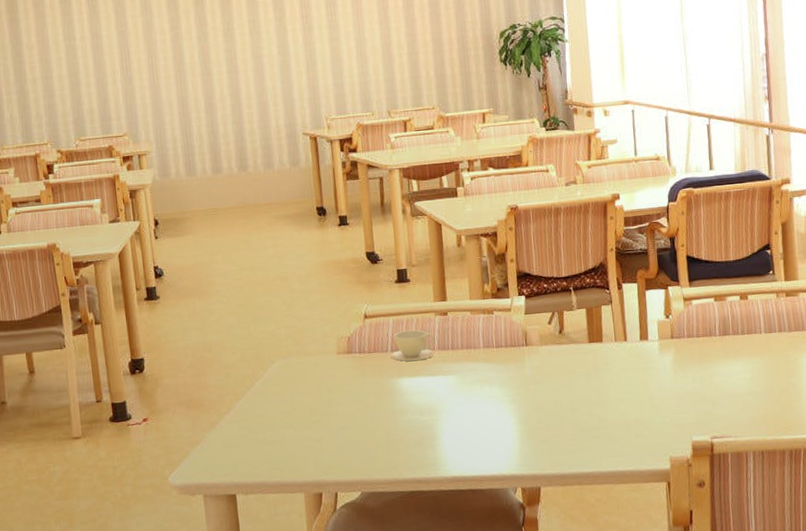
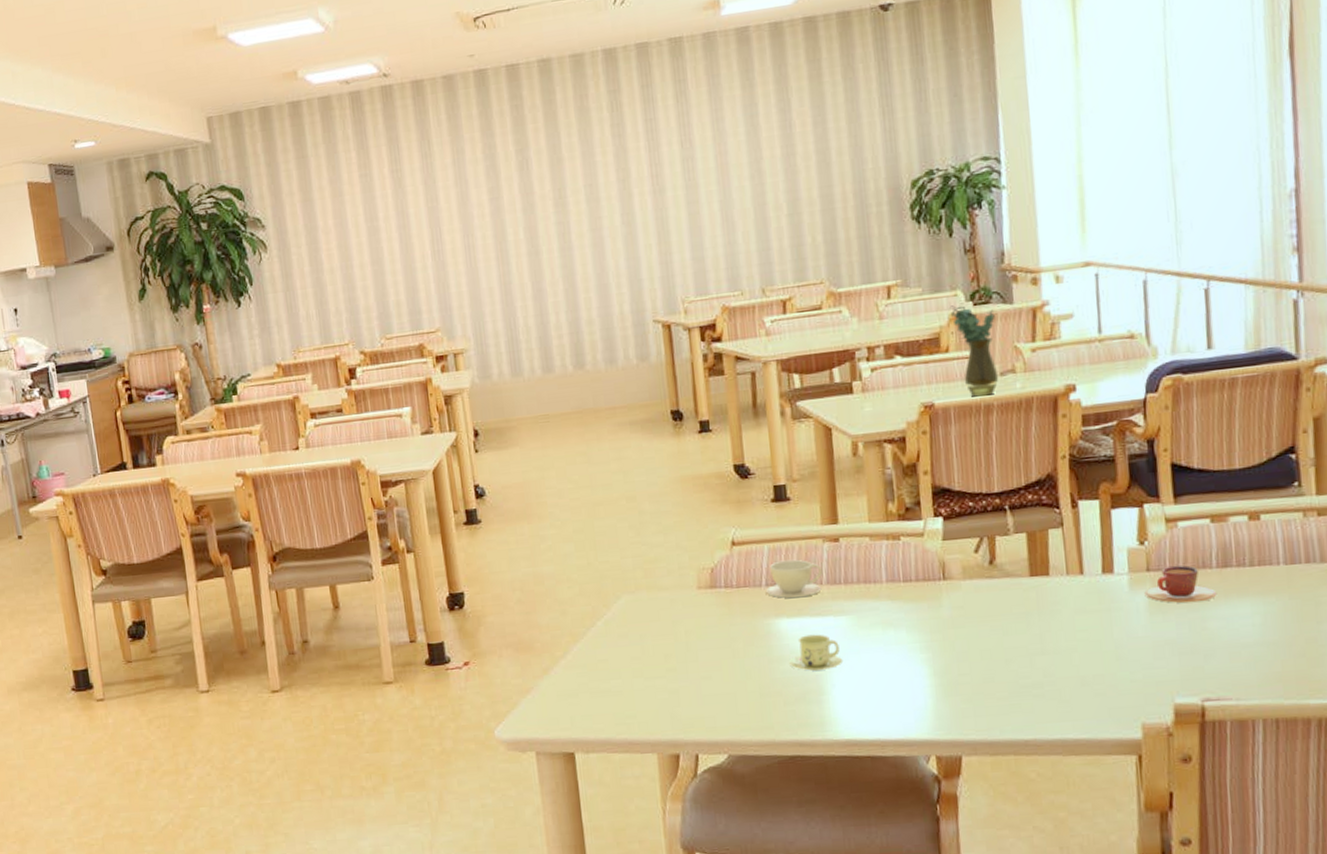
cup and saucer: none [408,390,451,421] -> present [788,634,844,671]
vase: none [529,130,565,202] -> present [951,305,999,397]
teacup: none [670,334,720,363] -> present [1144,565,1217,604]

